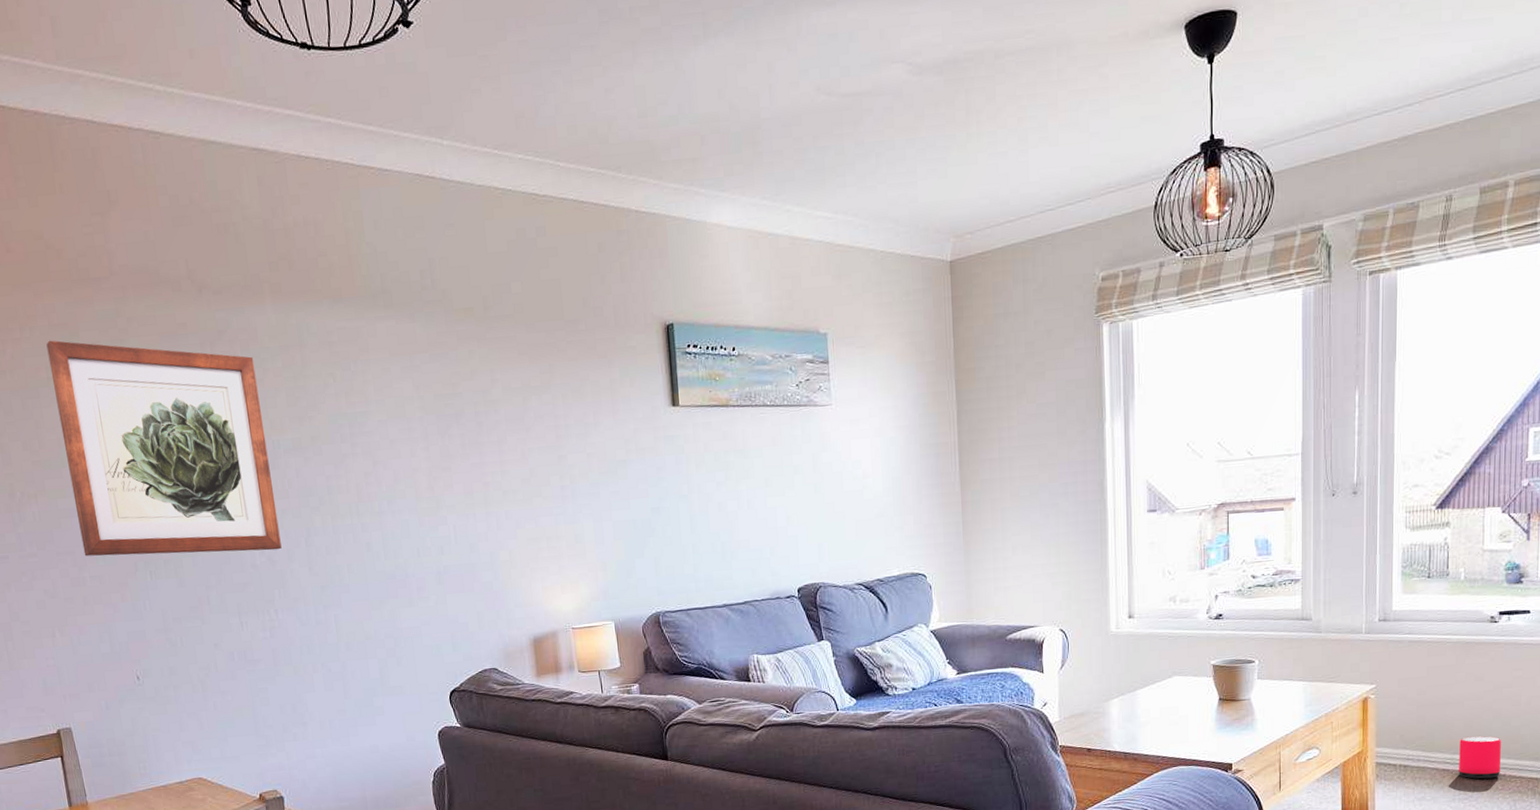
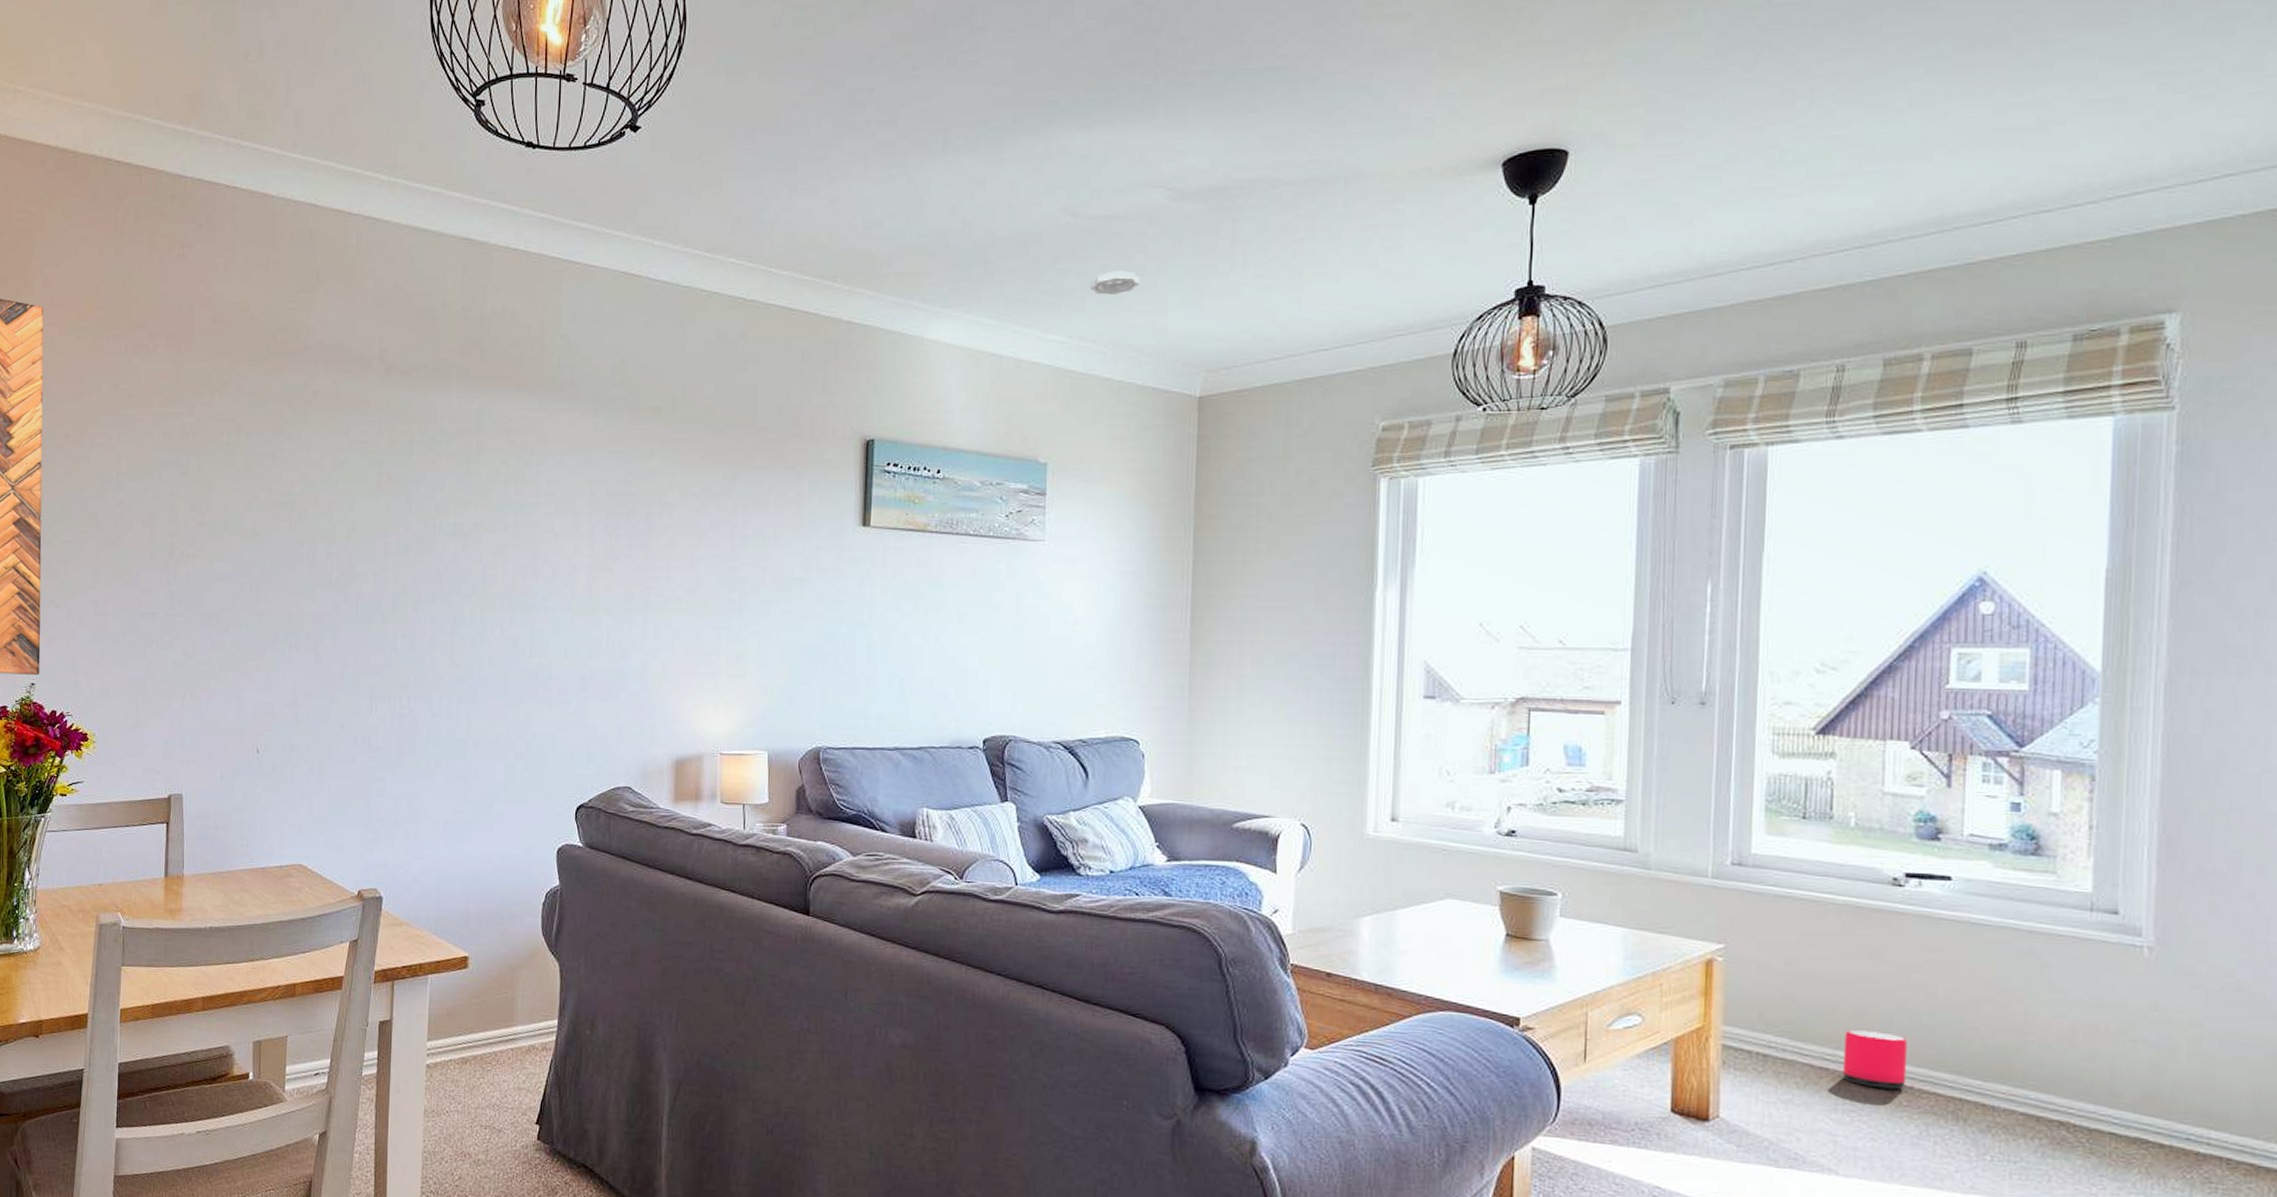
wall art: present [46,340,282,556] -> none [229,407,430,635]
smoke detector: none [849,145,891,170] -> present [1090,270,1139,295]

